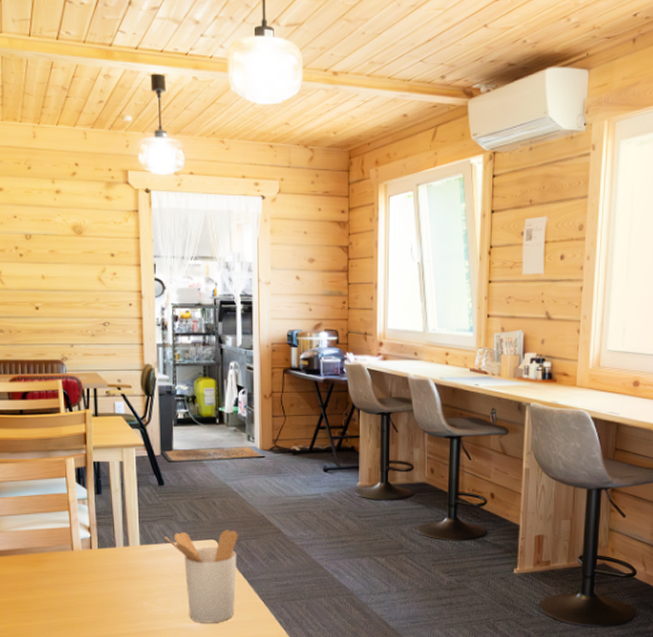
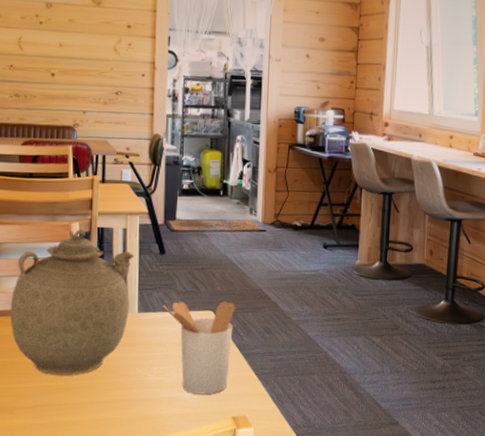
teapot: none [9,464,133,612] -> present [10,229,134,375]

